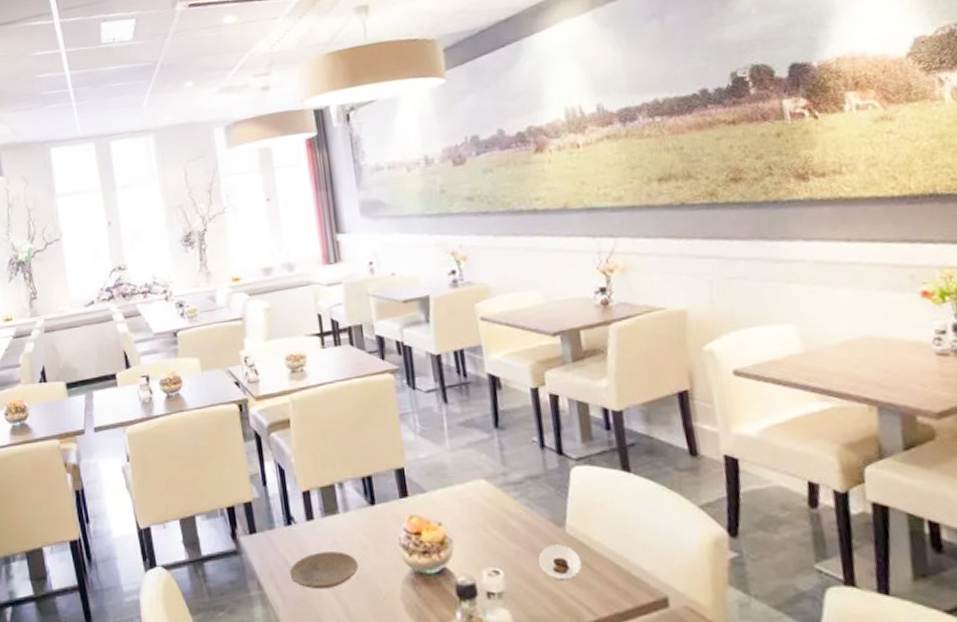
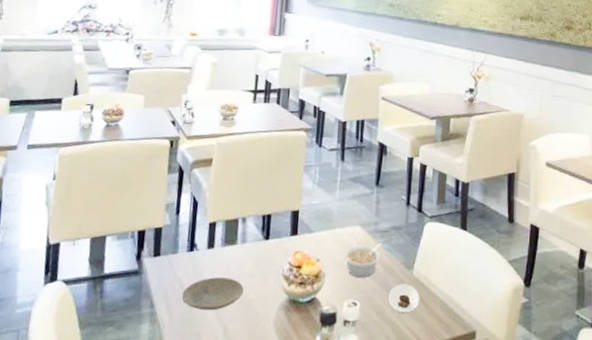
legume: none [470,497,520,541] -> present [343,243,382,278]

